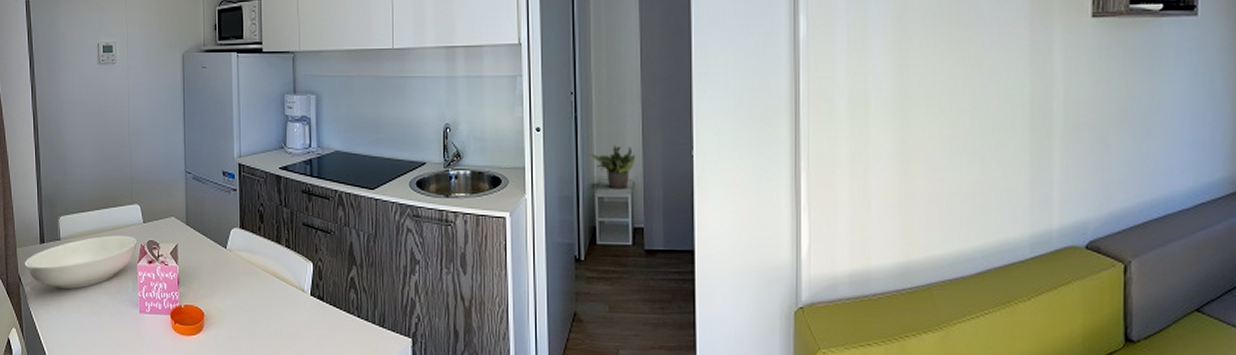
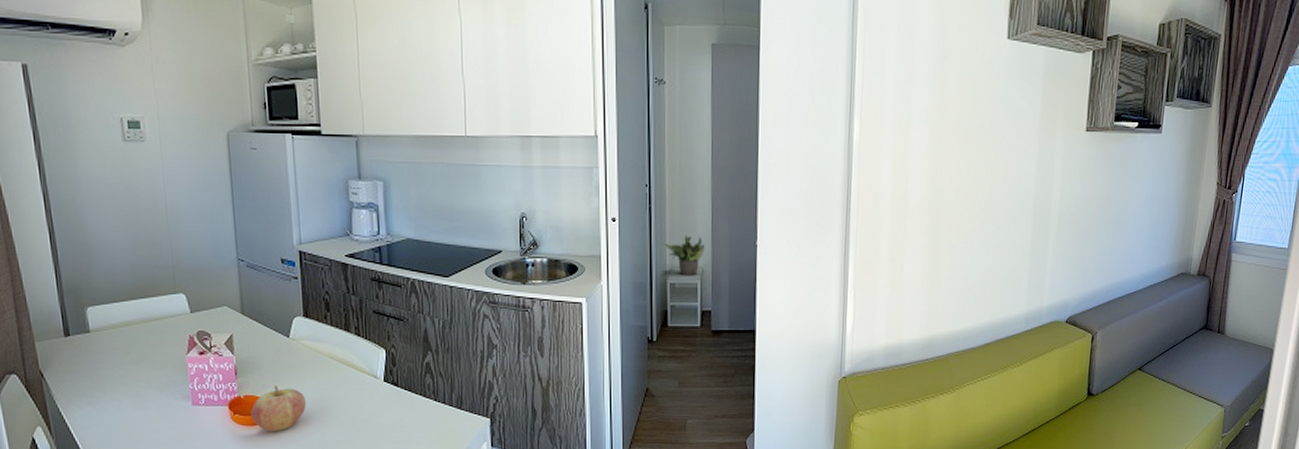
bowl: present [24,235,137,290] -> none [46,326,185,385]
fruit: none [190,296,238,343] -> present [251,385,306,432]

